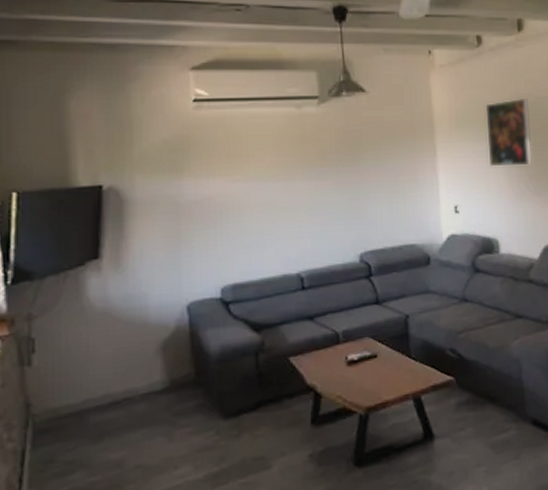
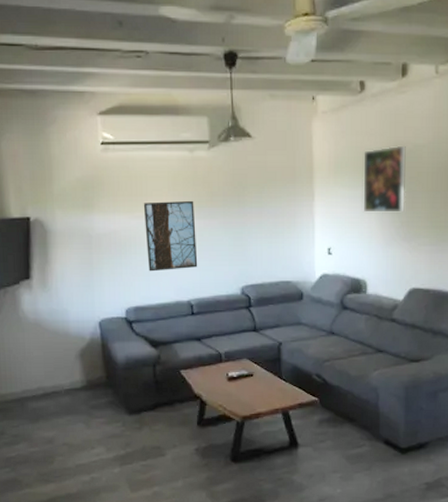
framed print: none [243,160,309,242] -> present [143,200,198,272]

